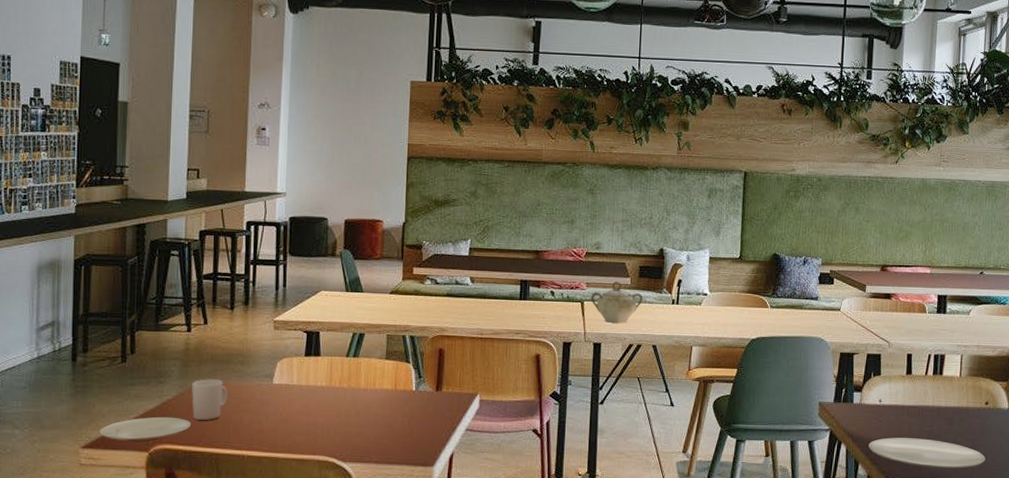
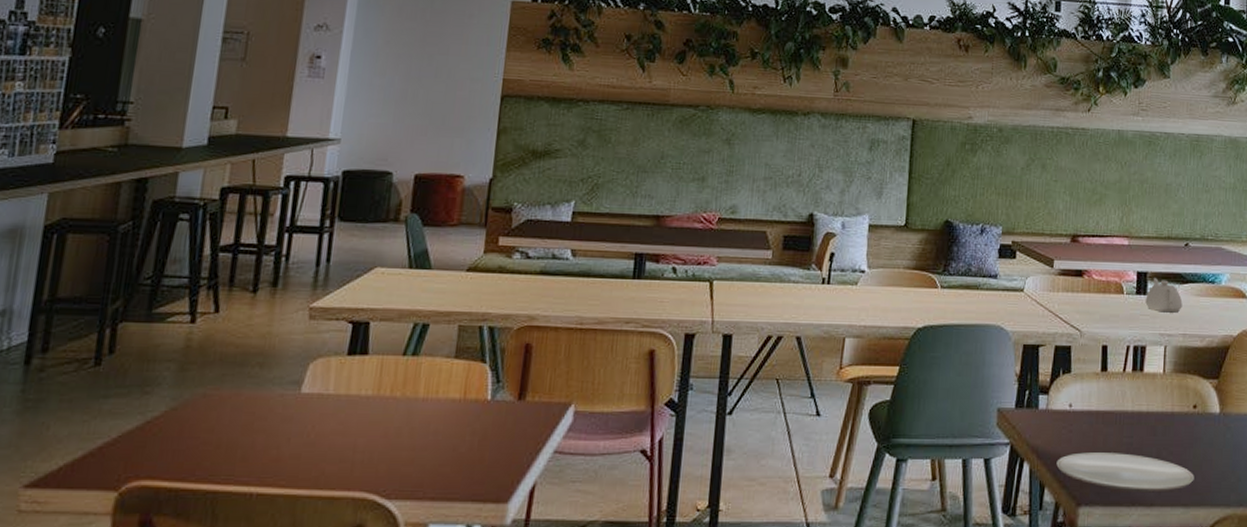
plate: present [99,416,191,442] -> none [51,441,183,478]
mug: present [192,379,227,420] -> none [186,387,238,445]
sugar bowl: present [591,281,643,323] -> none [722,255,787,309]
teapot: none [945,299,977,328] -> present [1145,277,1183,313]

